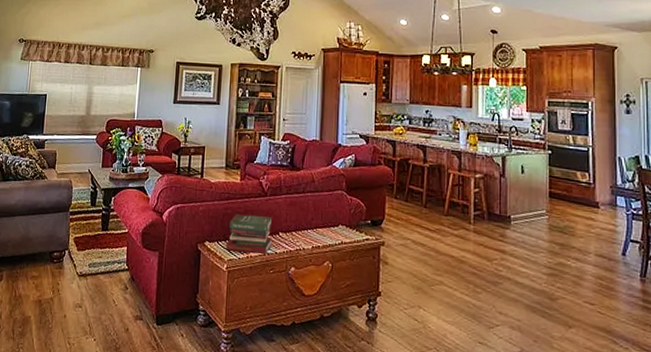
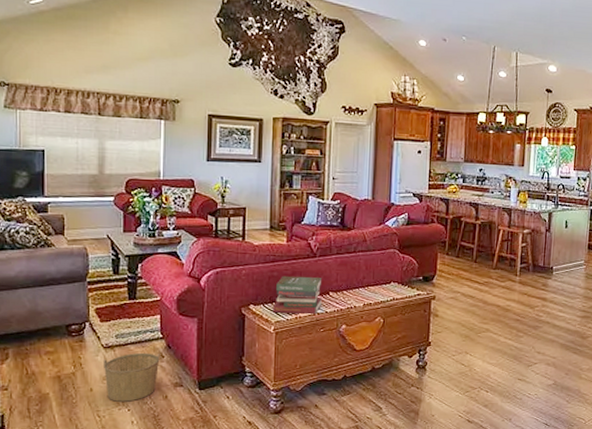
basket: none [77,283,125,332] -> present [104,353,160,402]

